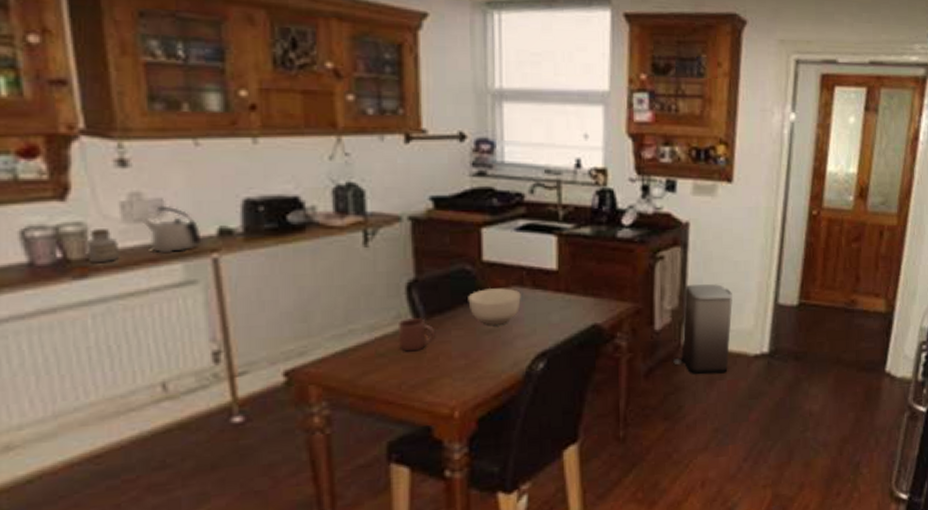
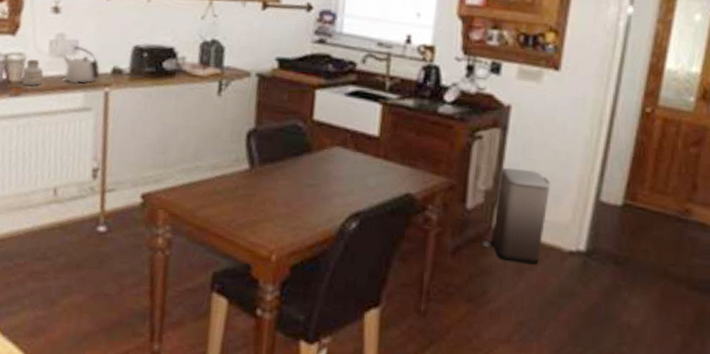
mug: present [397,318,436,352] -> none [234,163,266,194]
bowl: present [468,288,521,325] -> none [296,145,343,181]

